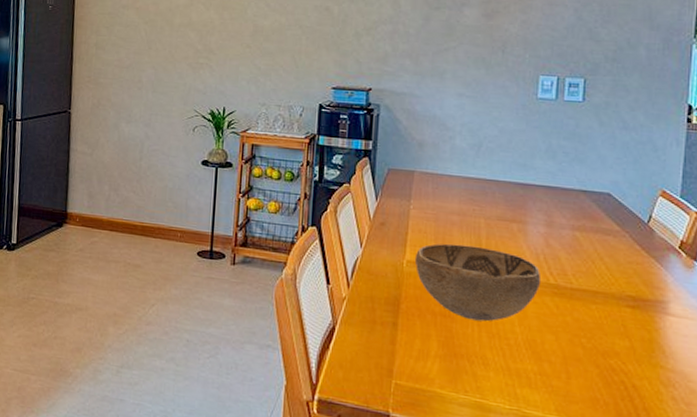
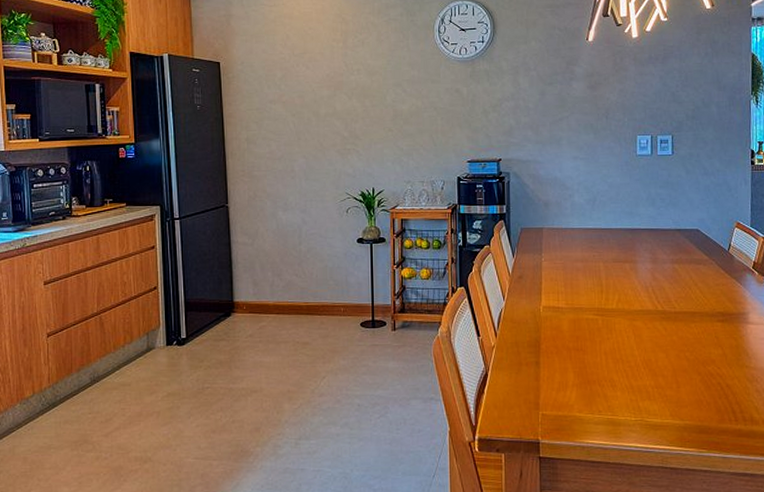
decorative bowl: present [414,243,542,322] -> none [549,286,652,350]

